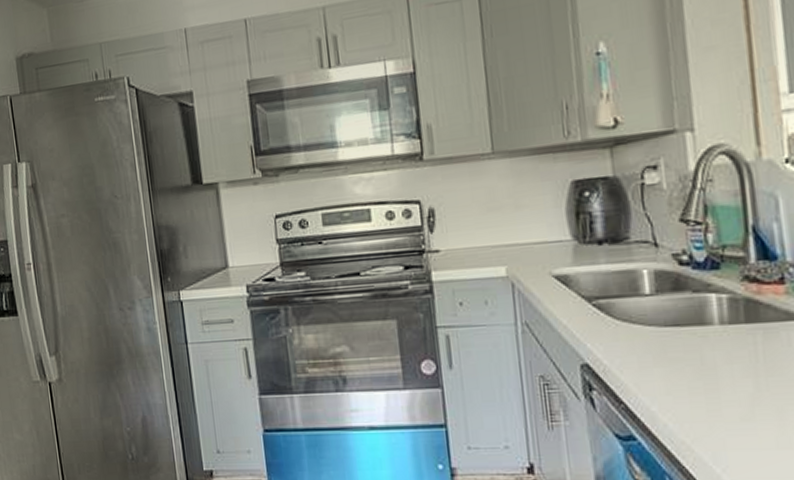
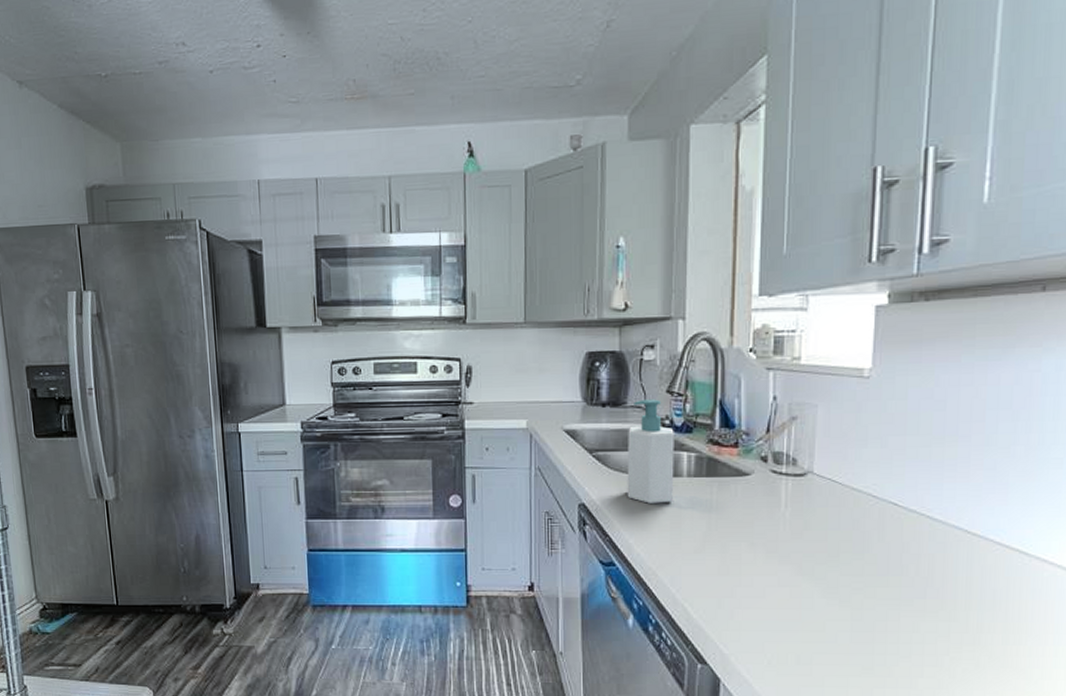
soap bottle: none [634,230,704,361] -> present [627,399,674,504]

